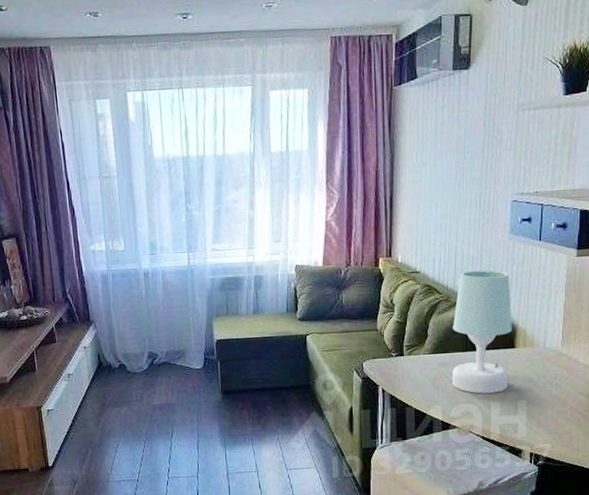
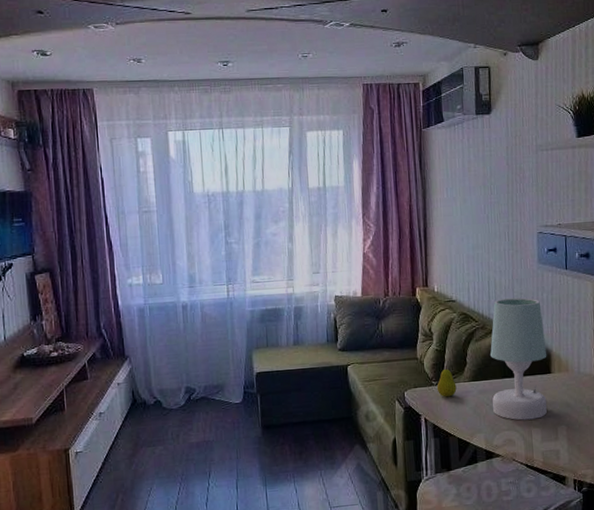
fruit: none [396,338,416,369] -> present [436,366,457,397]

